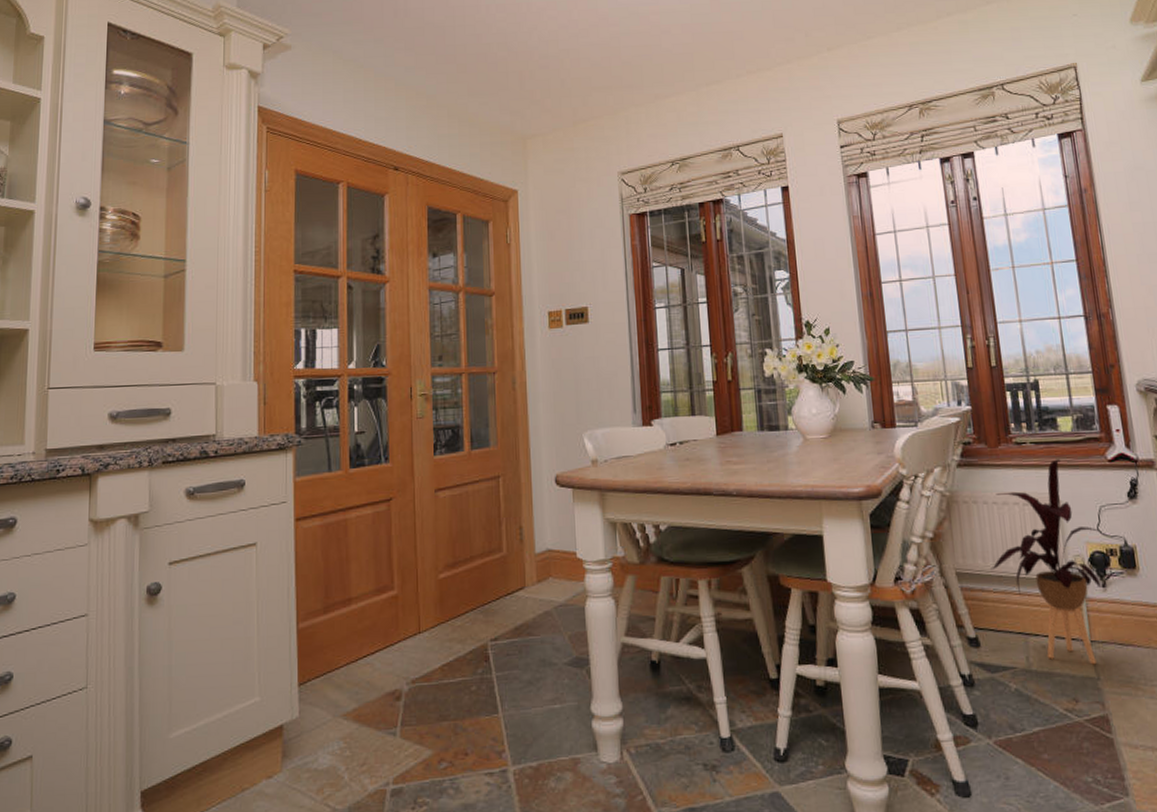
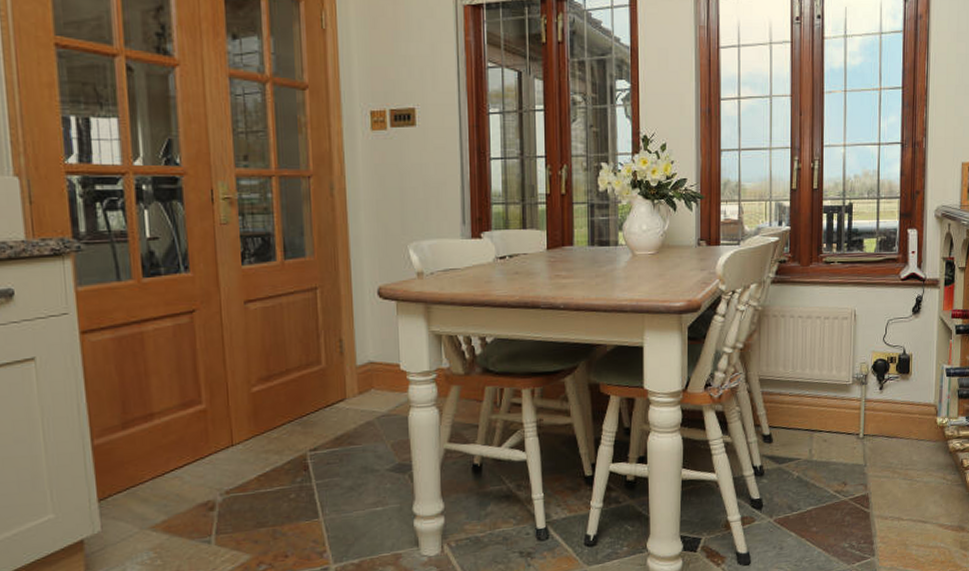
house plant: present [990,459,1102,665] -> none [789,277,886,454]

